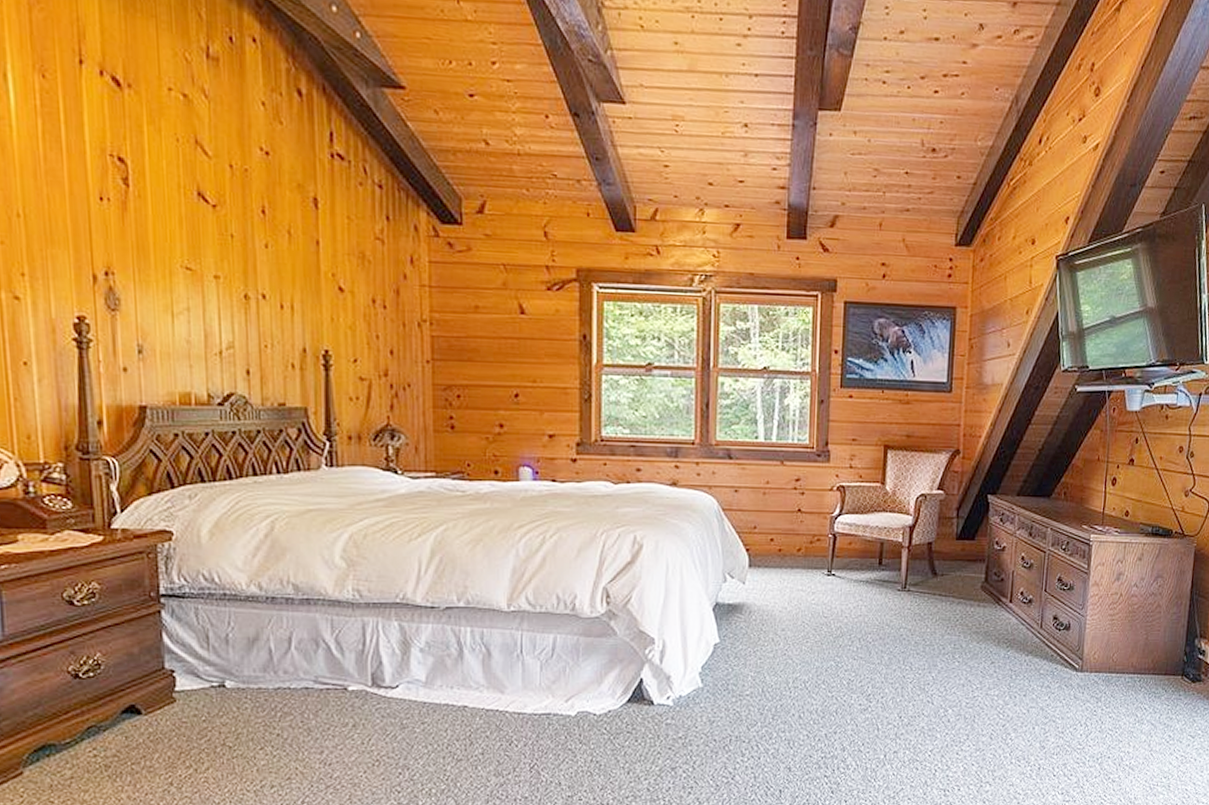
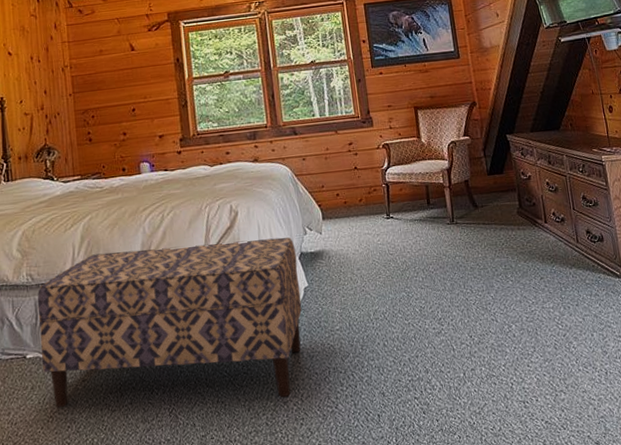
bench: none [366,574,710,762] -> present [37,237,302,409]

